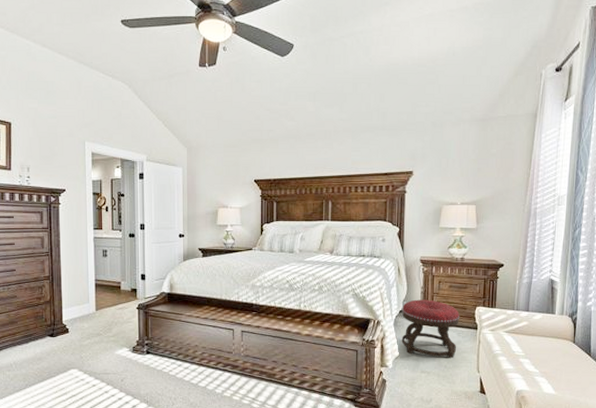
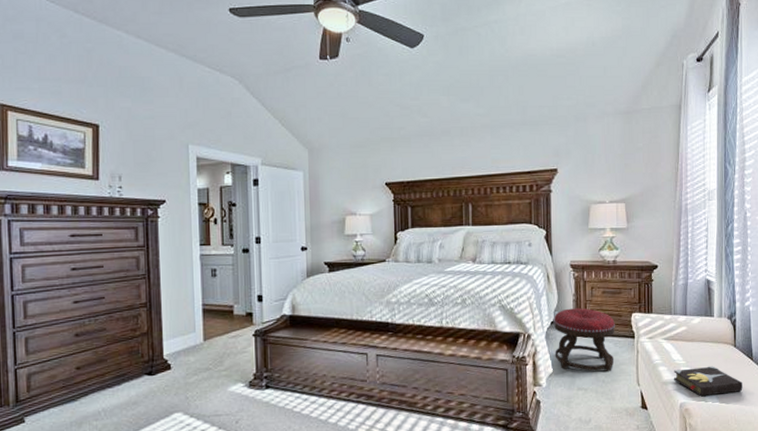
hardback book: none [512,359,579,386] -> present [673,366,743,397]

